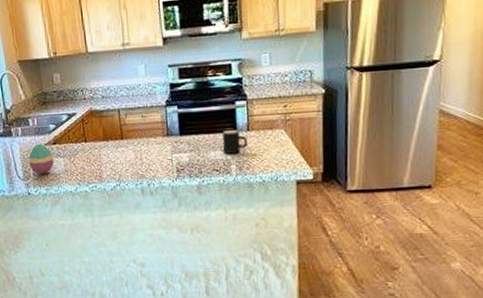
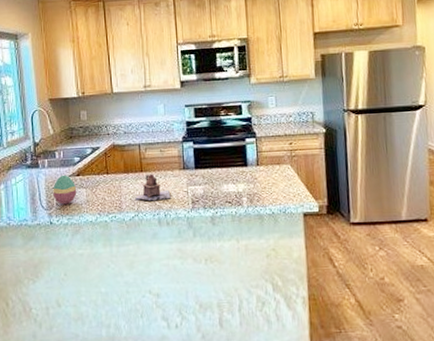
teapot: none [116,141,155,170] -> present [135,174,171,201]
mug: present [222,129,248,155] -> none [233,164,258,188]

